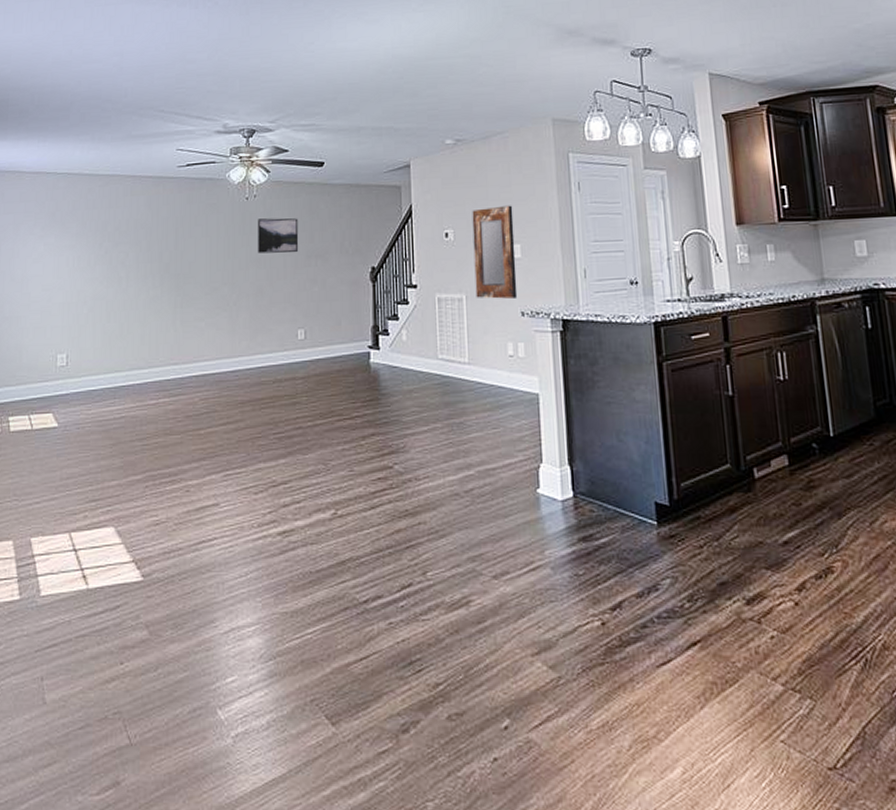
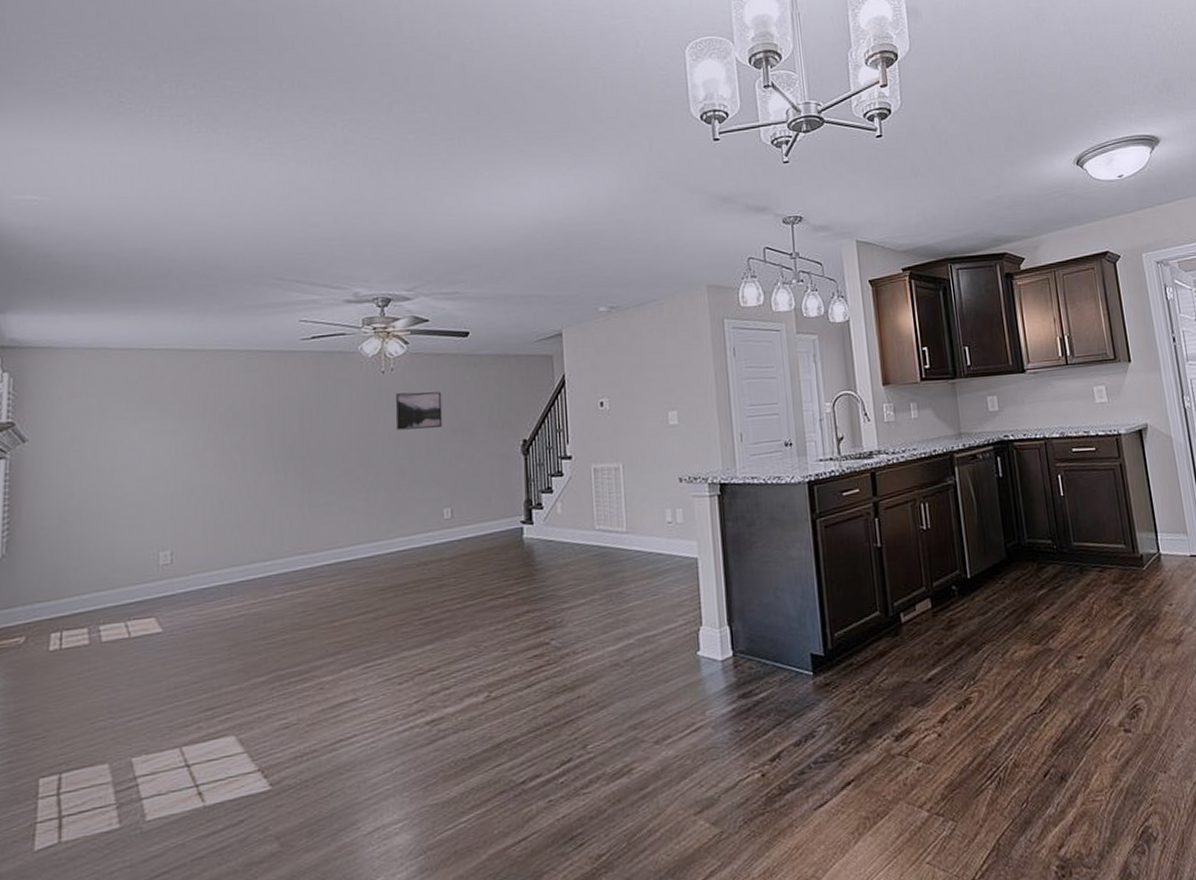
home mirror: present [472,205,518,299] -> none [627,372,675,467]

